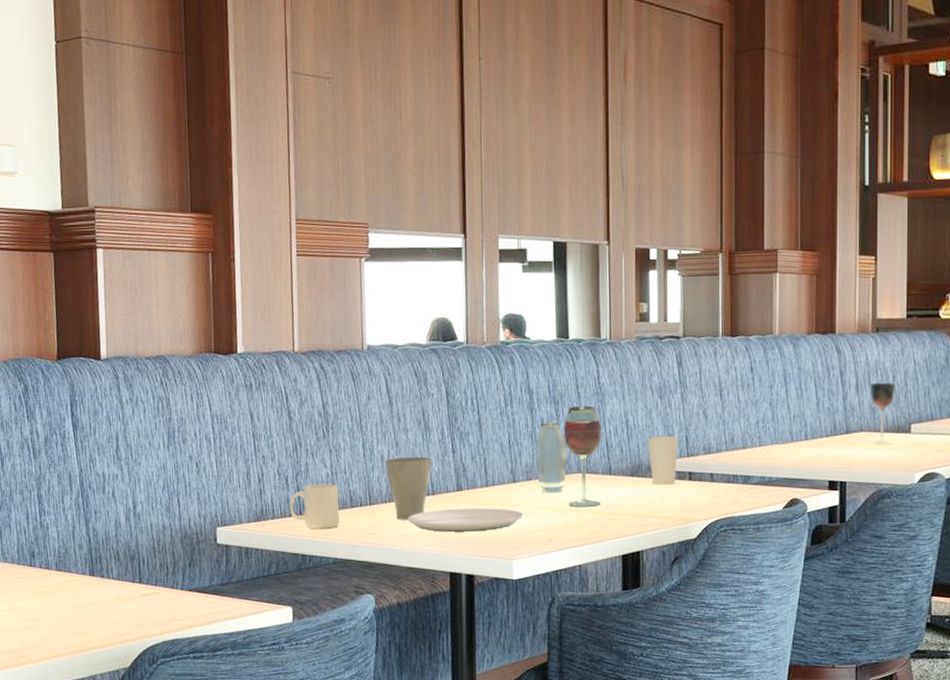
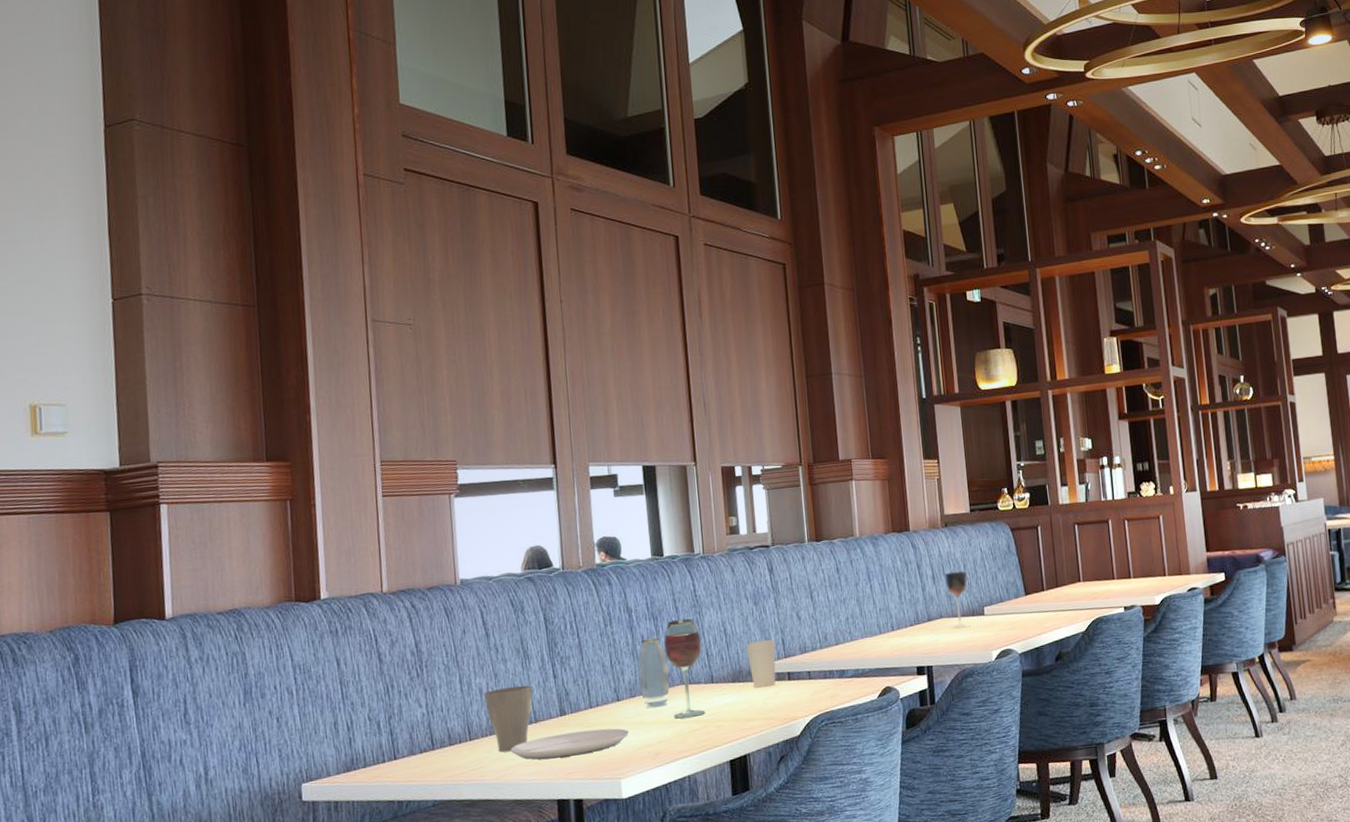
cup: present [289,484,340,530] -> none [382,723,438,774]

